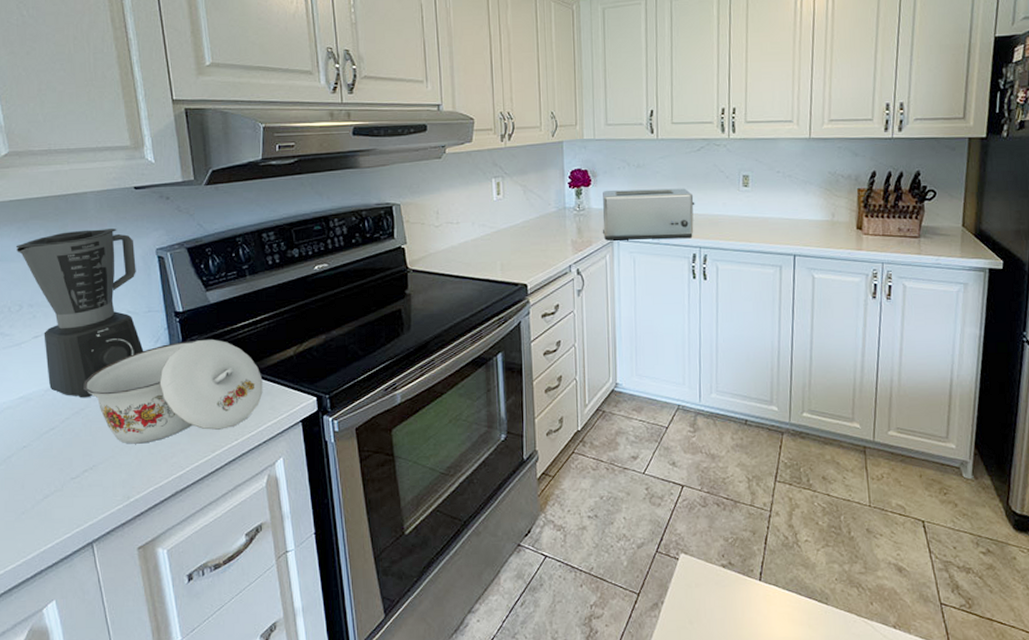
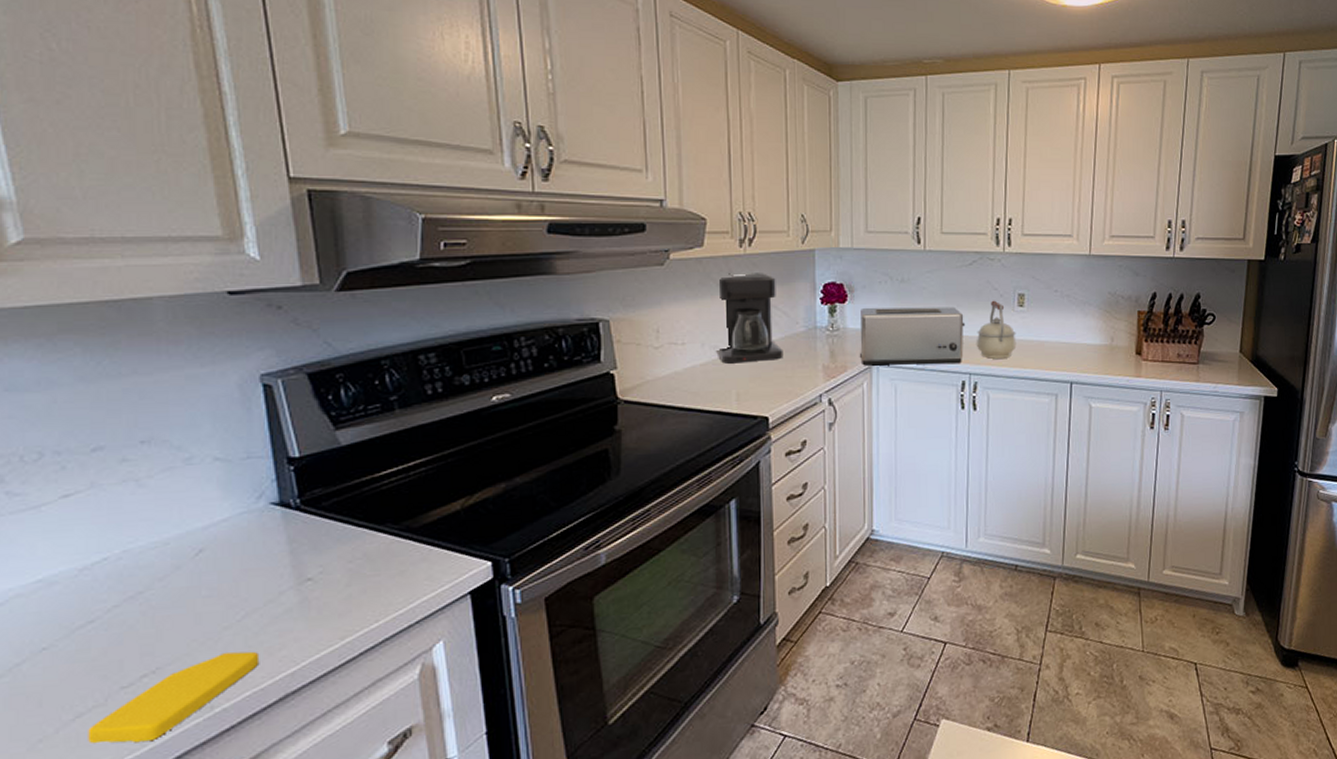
blender: present [15,228,144,398] -> none [33,347,240,578]
sponge: none [51,456,159,520] -> present [88,651,260,744]
cooking pot: present [83,339,263,444] -> none [143,492,416,636]
coffee maker: none [483,162,539,239] -> present [715,273,784,364]
kettle: none [705,181,742,234] -> present [976,300,1017,359]

